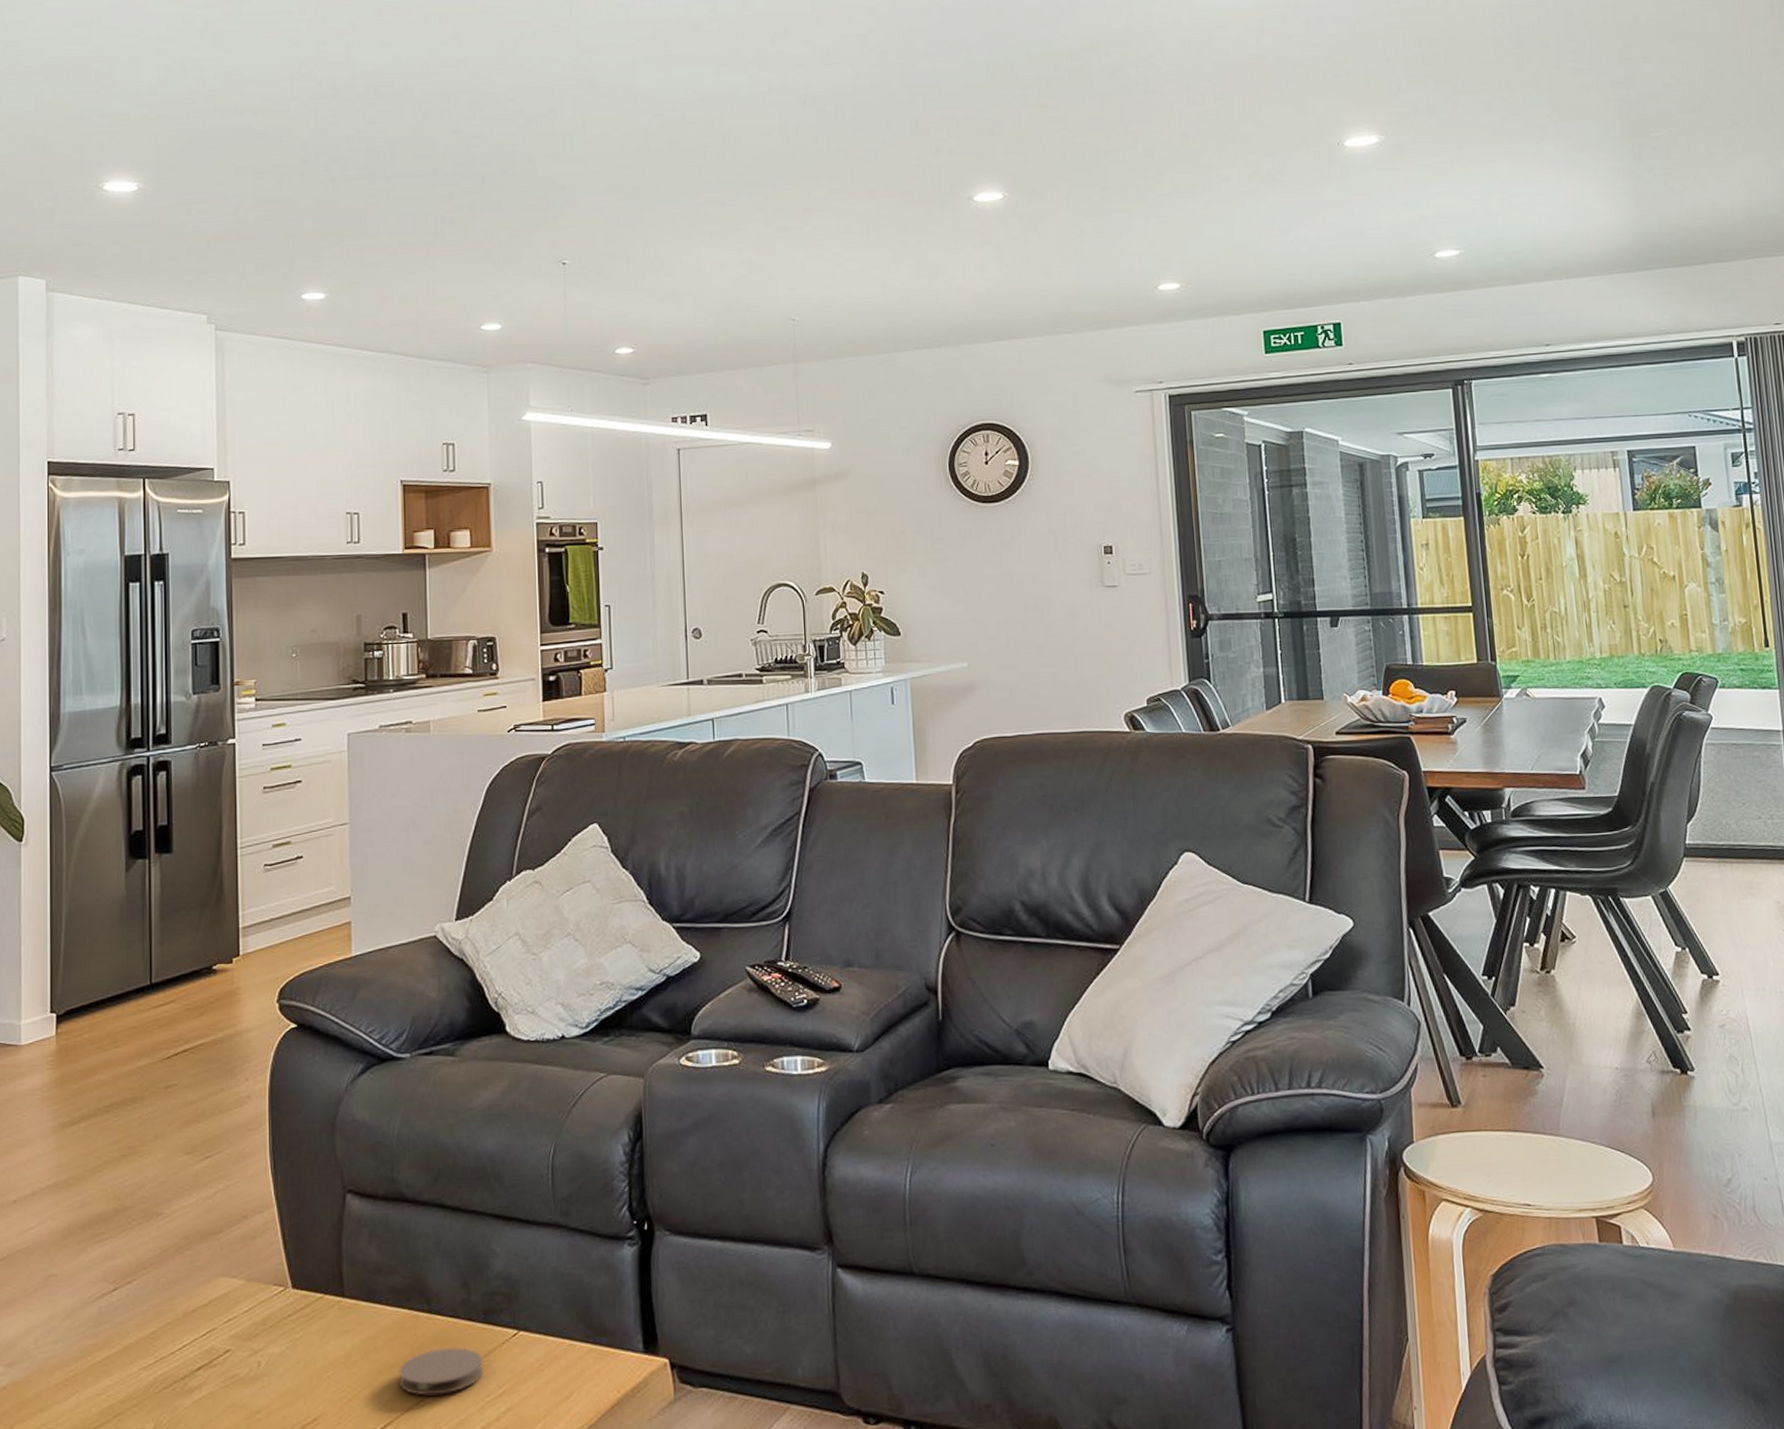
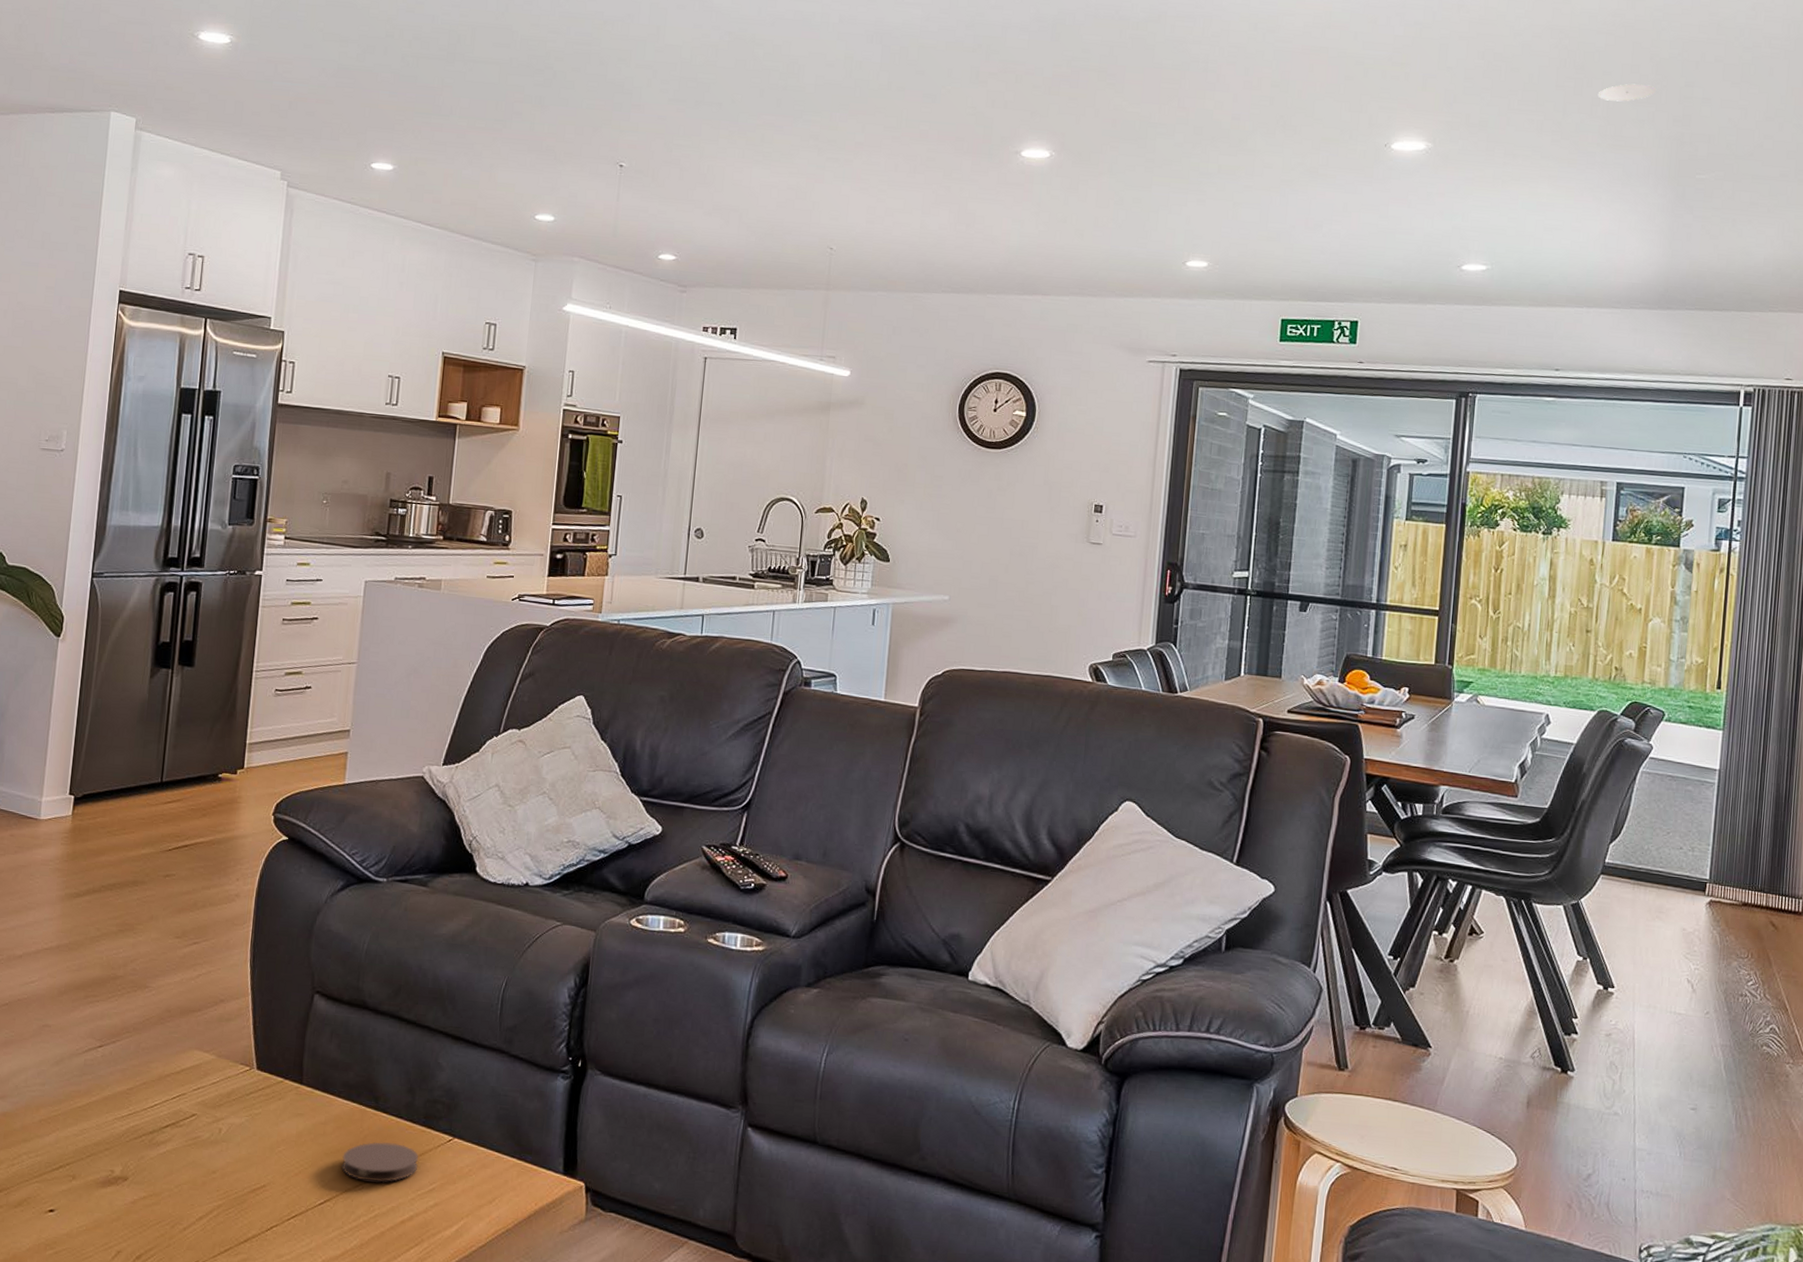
smoke detector: none [1539,51,1596,72] -> present [1597,83,1657,102]

